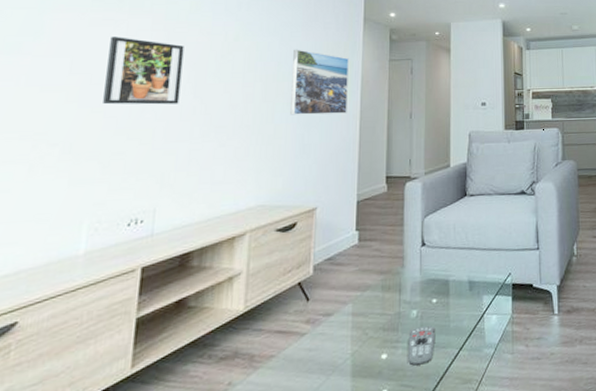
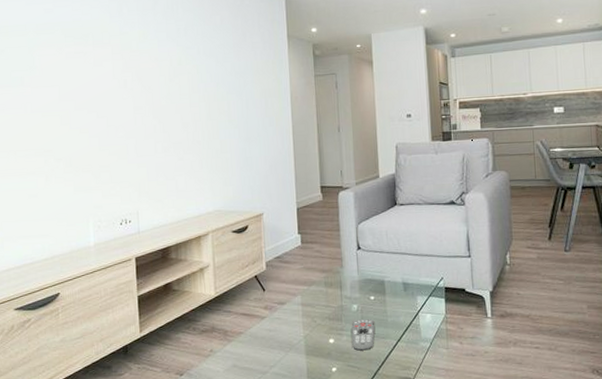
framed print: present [103,37,184,105] -> none [83,67,143,126]
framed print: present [290,49,349,115] -> none [228,69,281,131]

